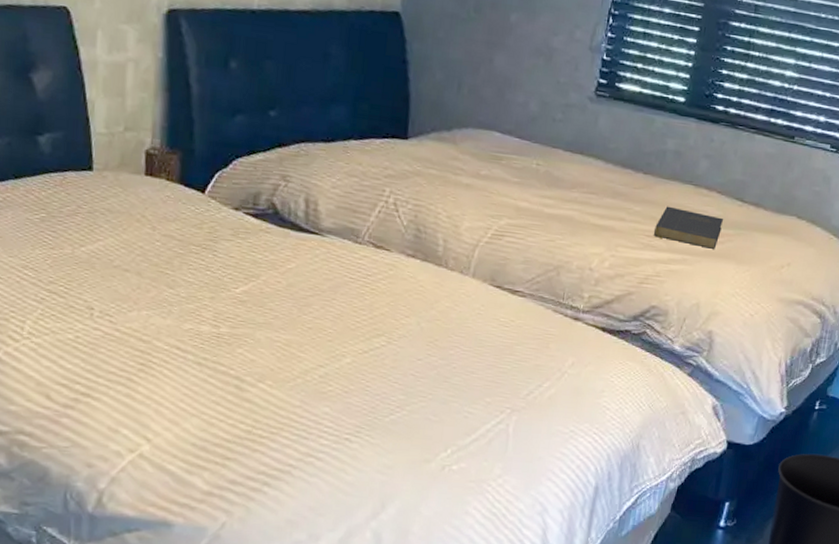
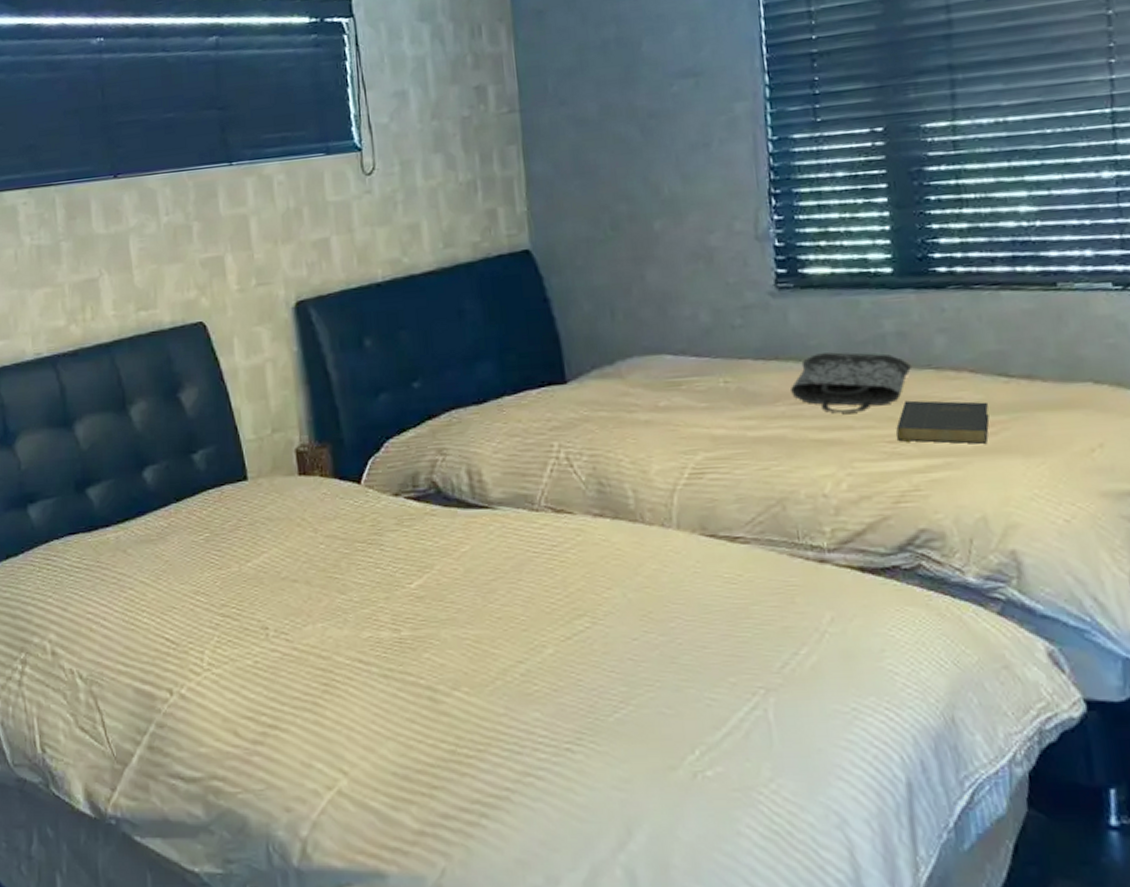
tote bag: none [586,155,679,209] -> present [791,352,912,414]

